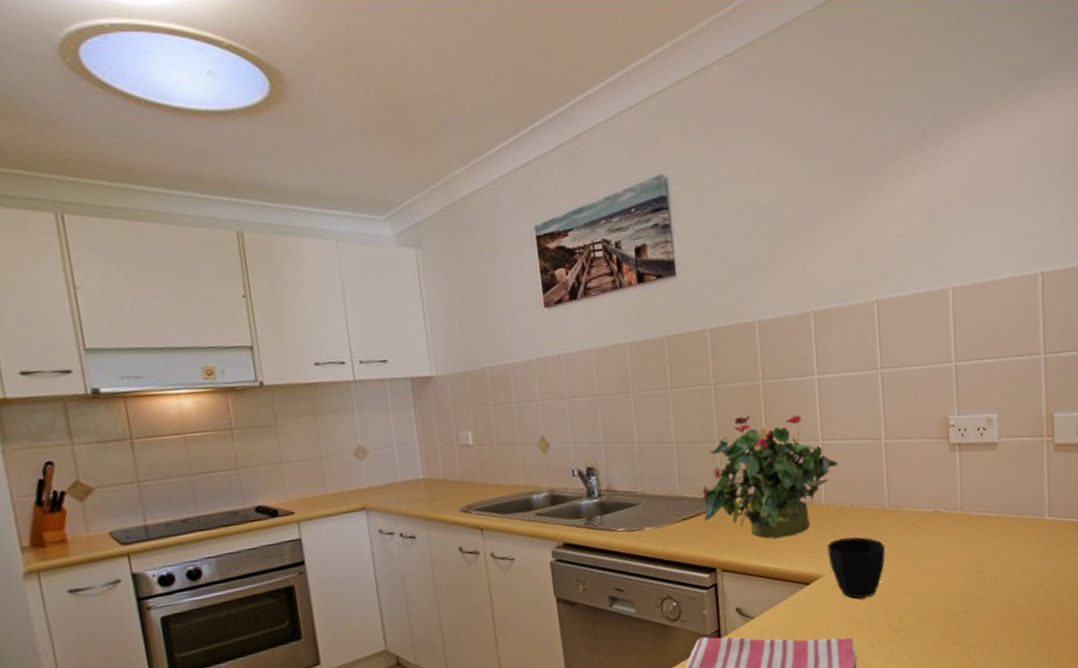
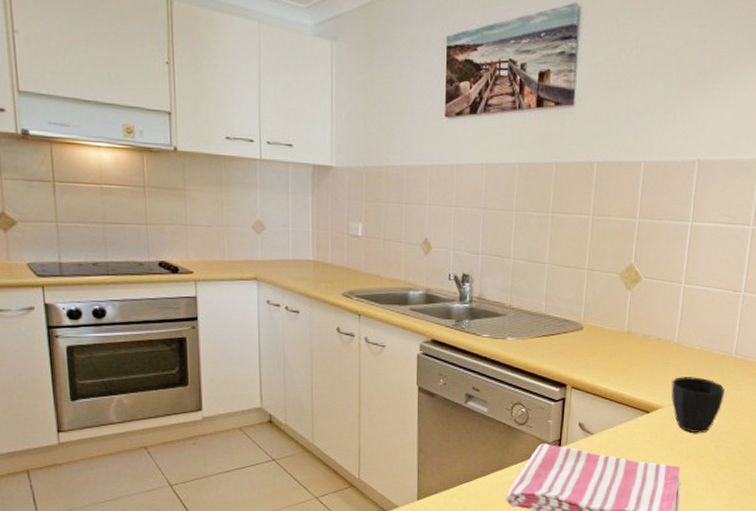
potted plant: present [698,414,838,539] -> none [561,249,696,367]

